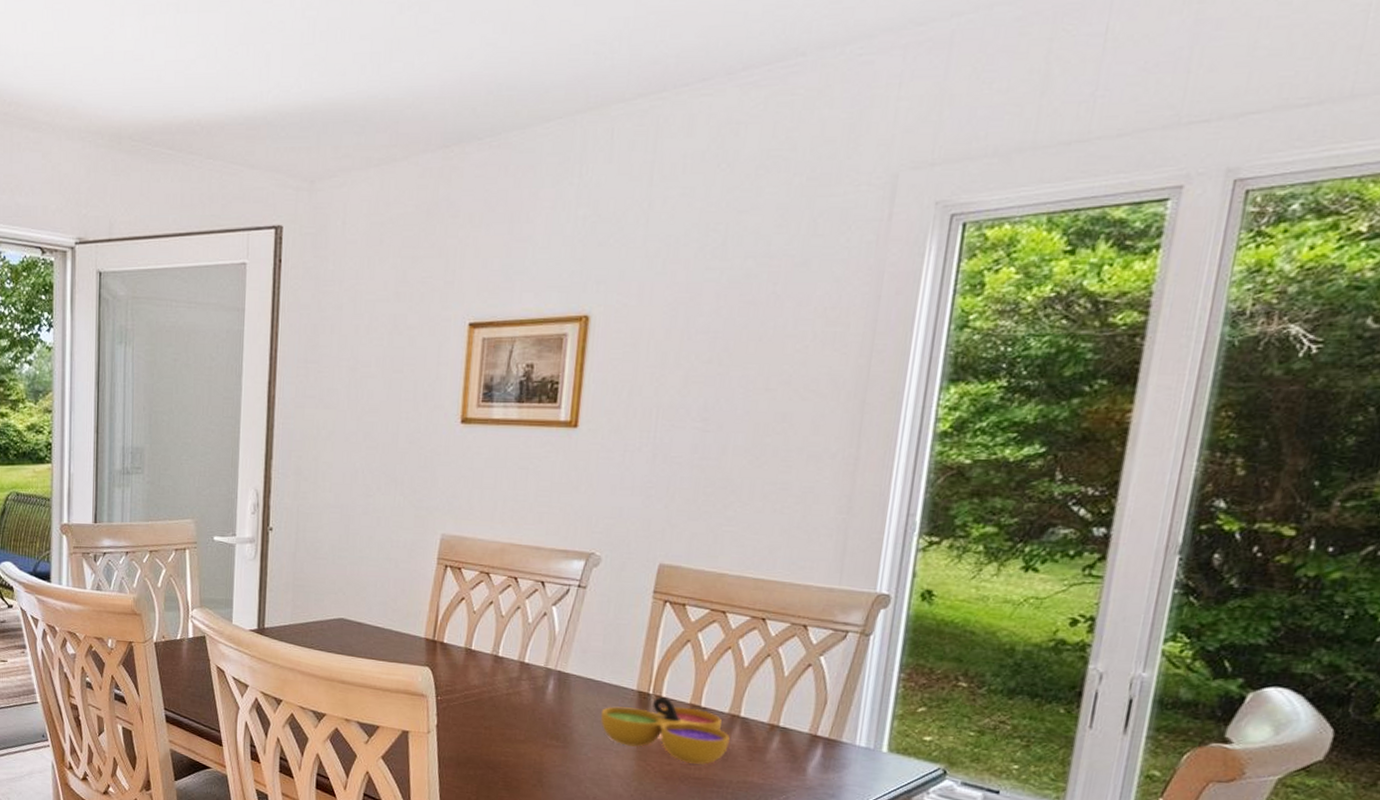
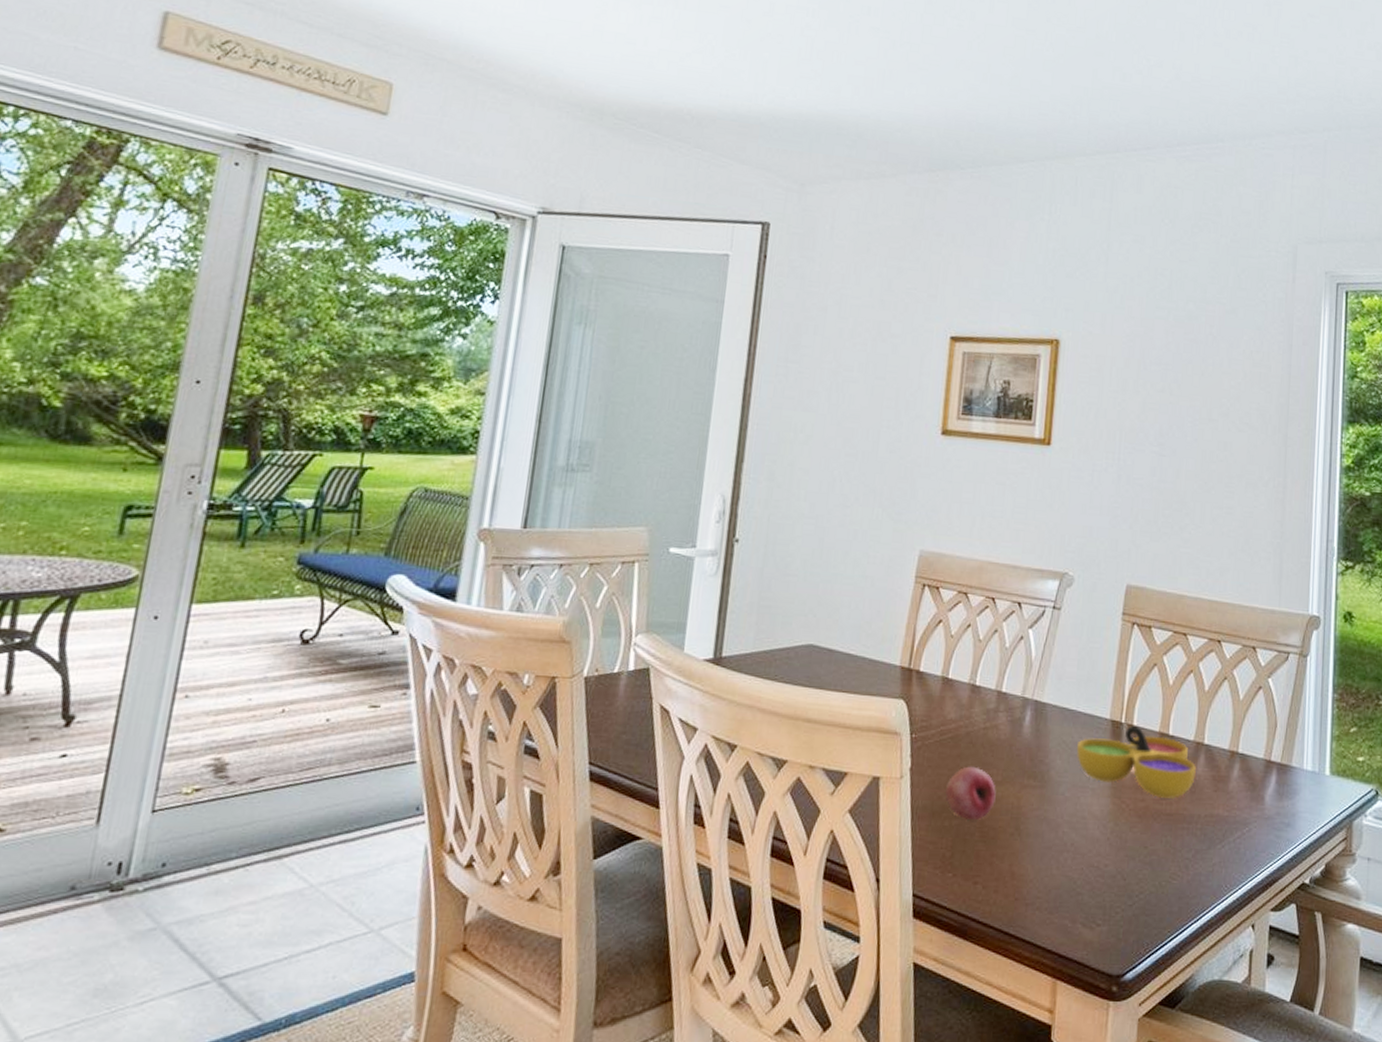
fruit: none [470,726,519,771] -> present [945,766,996,820]

